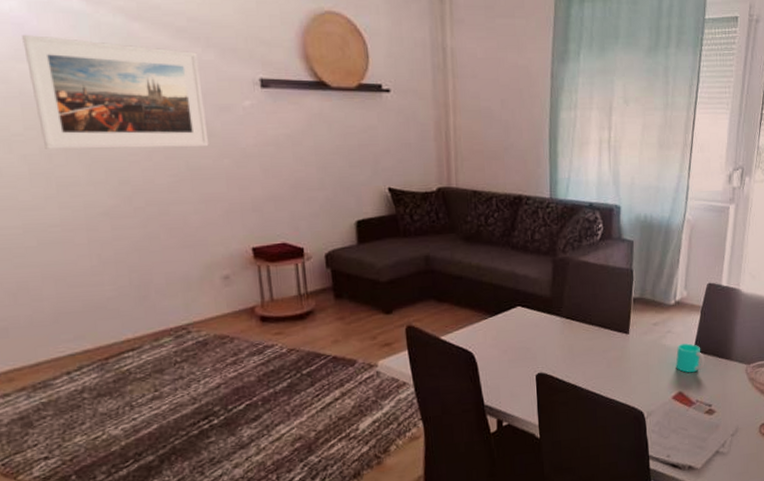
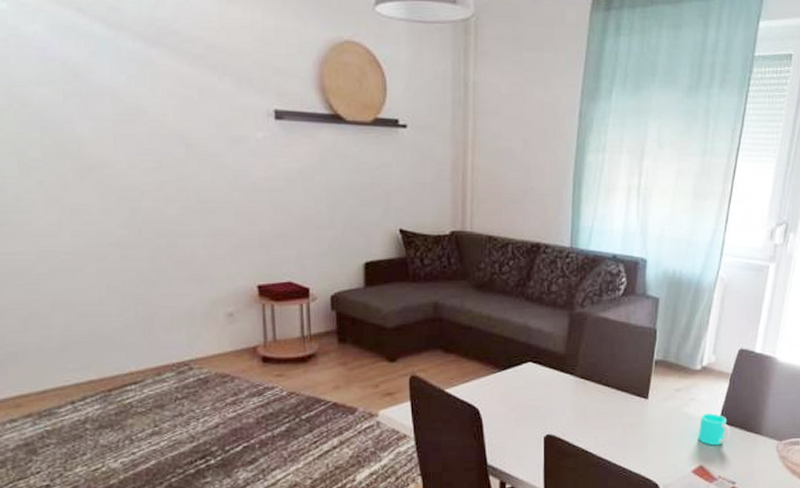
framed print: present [22,35,209,150] -> none [45,60,220,179]

